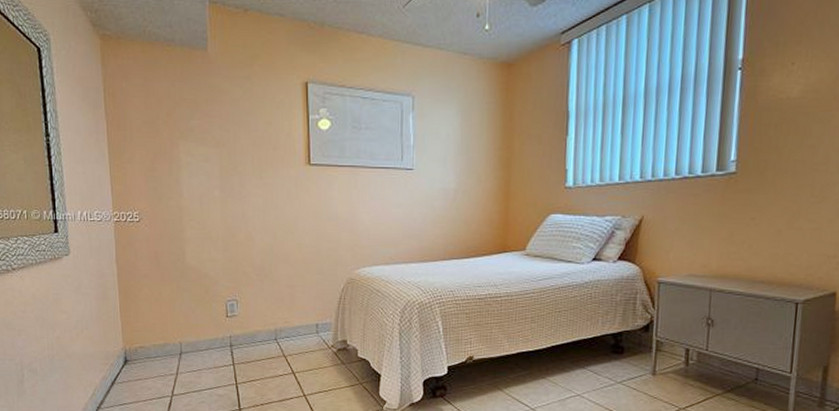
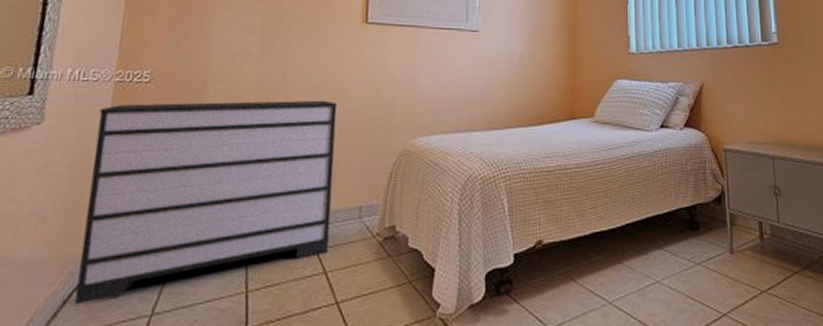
dresser: none [108,235,294,386] -> present [74,100,338,305]

